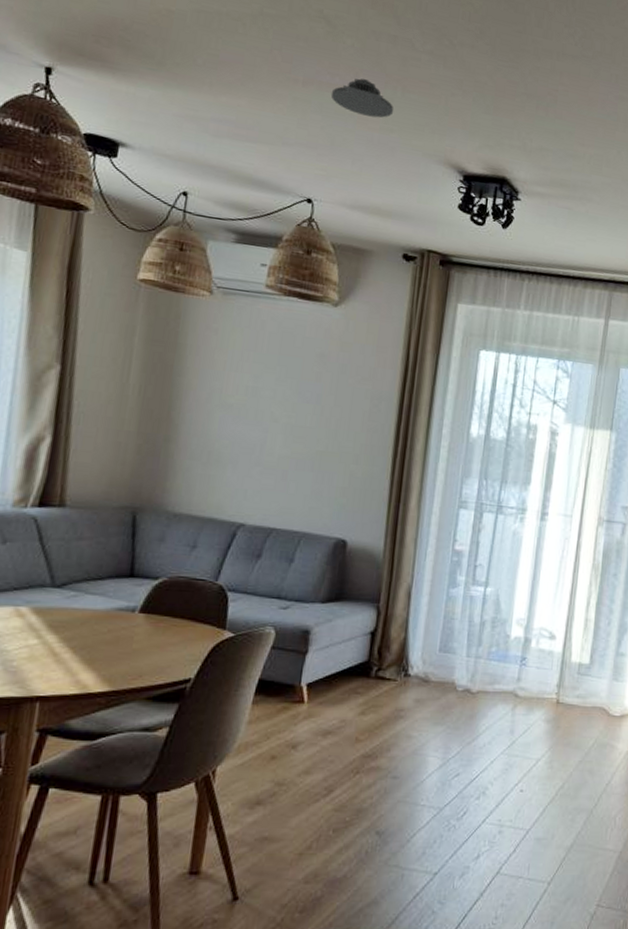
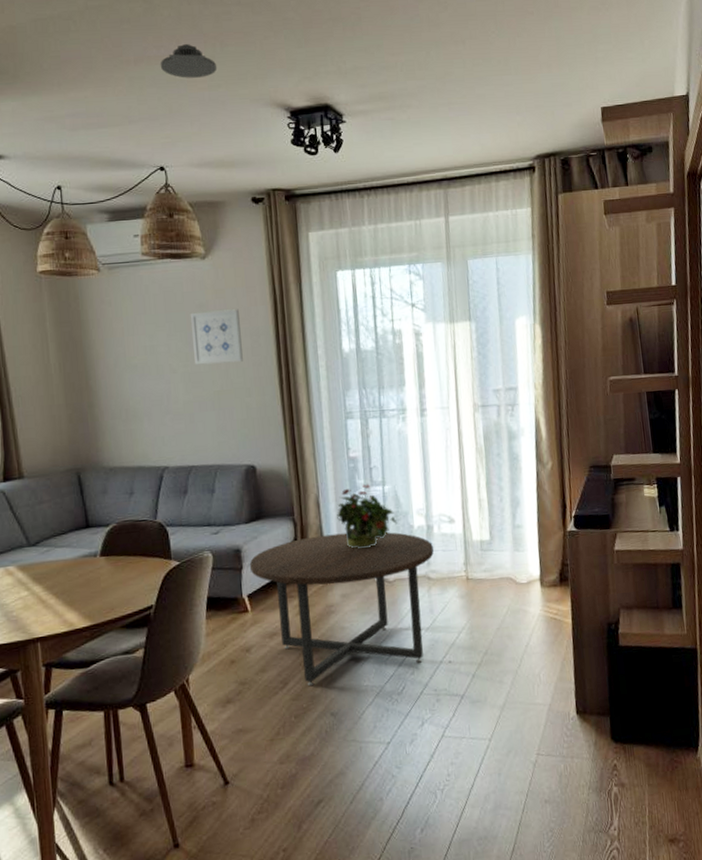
wall art: none [301,360,364,425] -> present [190,309,243,365]
coffee table: none [316,629,527,798] -> present [249,532,434,687]
potted plant: none [427,581,494,652] -> present [337,483,398,549]

